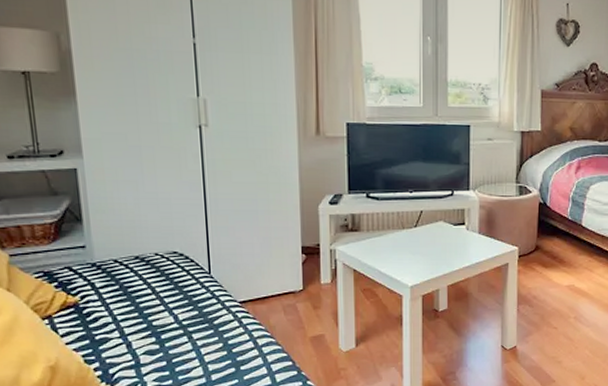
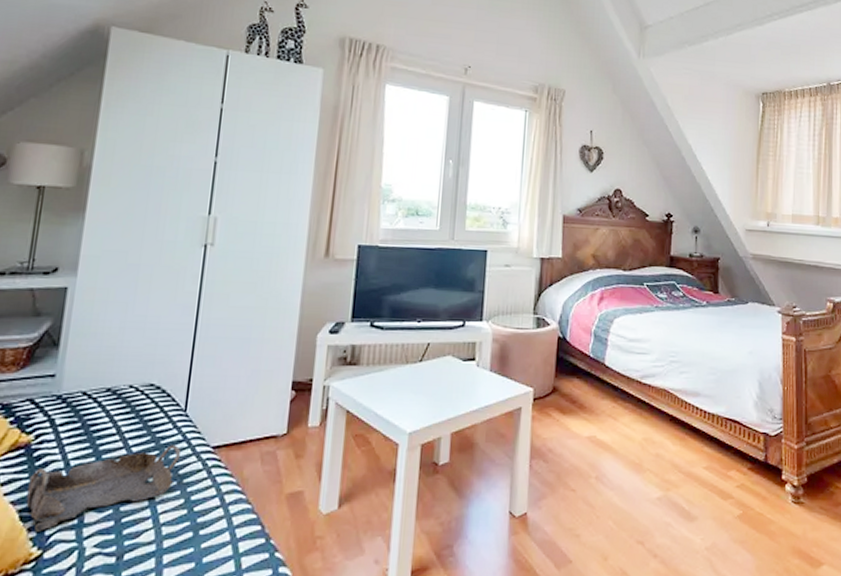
tray: none [84,301,213,371] -> present [26,445,182,532]

